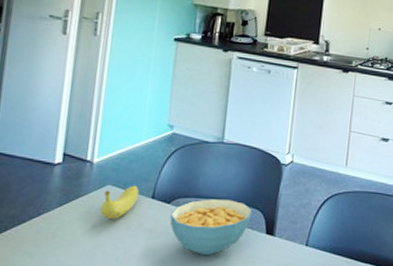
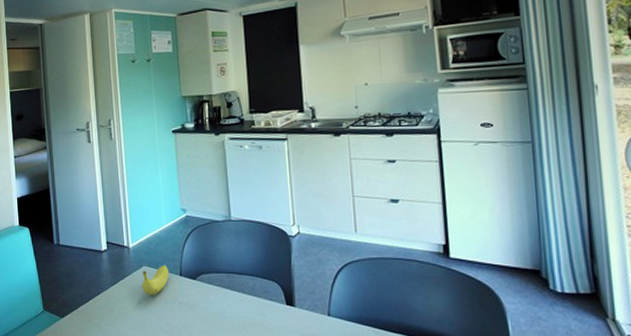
cereal bowl: present [169,199,252,255] -> none [198,273,269,325]

